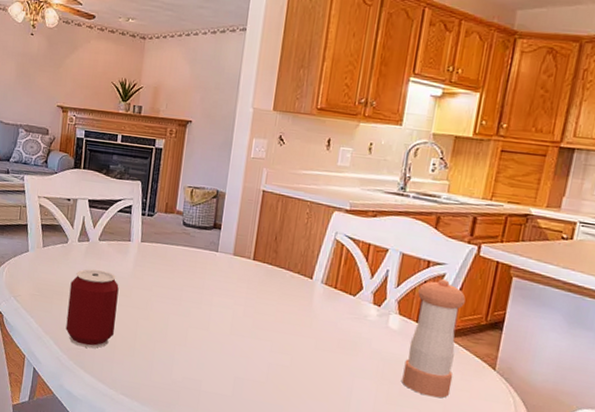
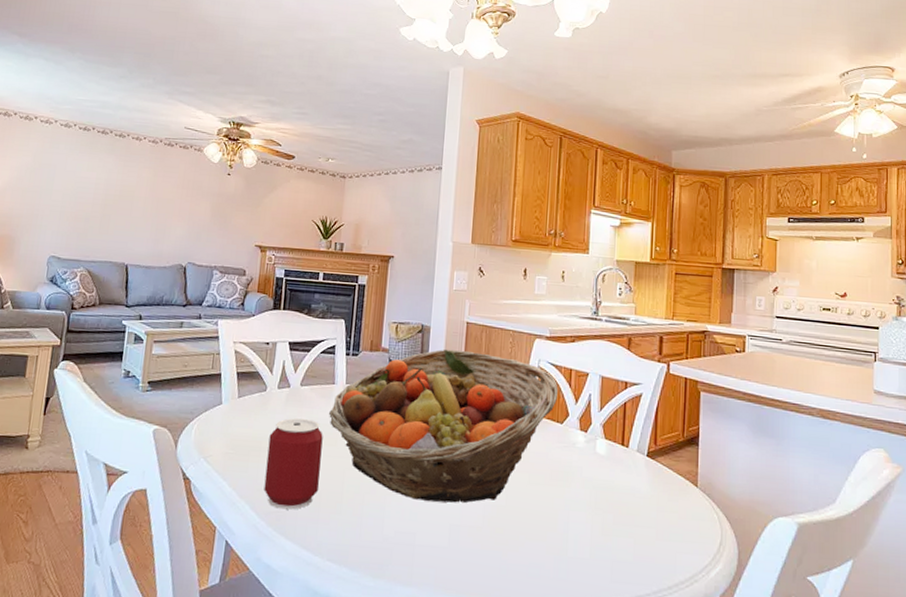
fruit basket: none [125,215,354,361] -> present [329,349,559,503]
pepper shaker: present [402,279,466,398] -> none [615,399,663,523]

